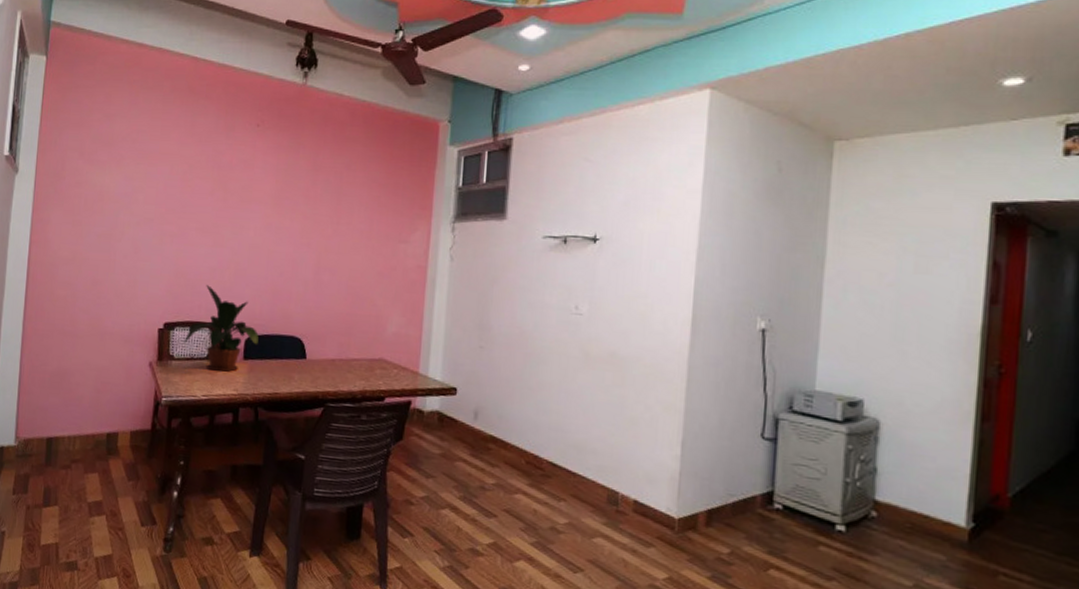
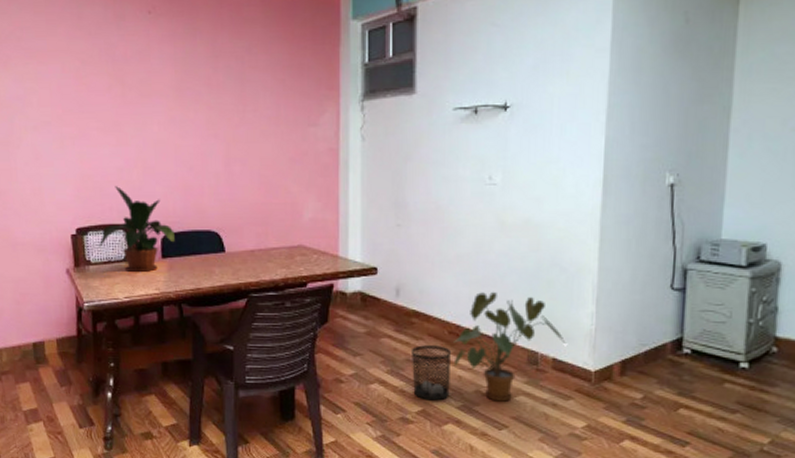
waste bin: none [485,472,528,534] -> present [410,345,452,401]
house plant: none [529,423,649,542] -> present [453,291,566,402]

